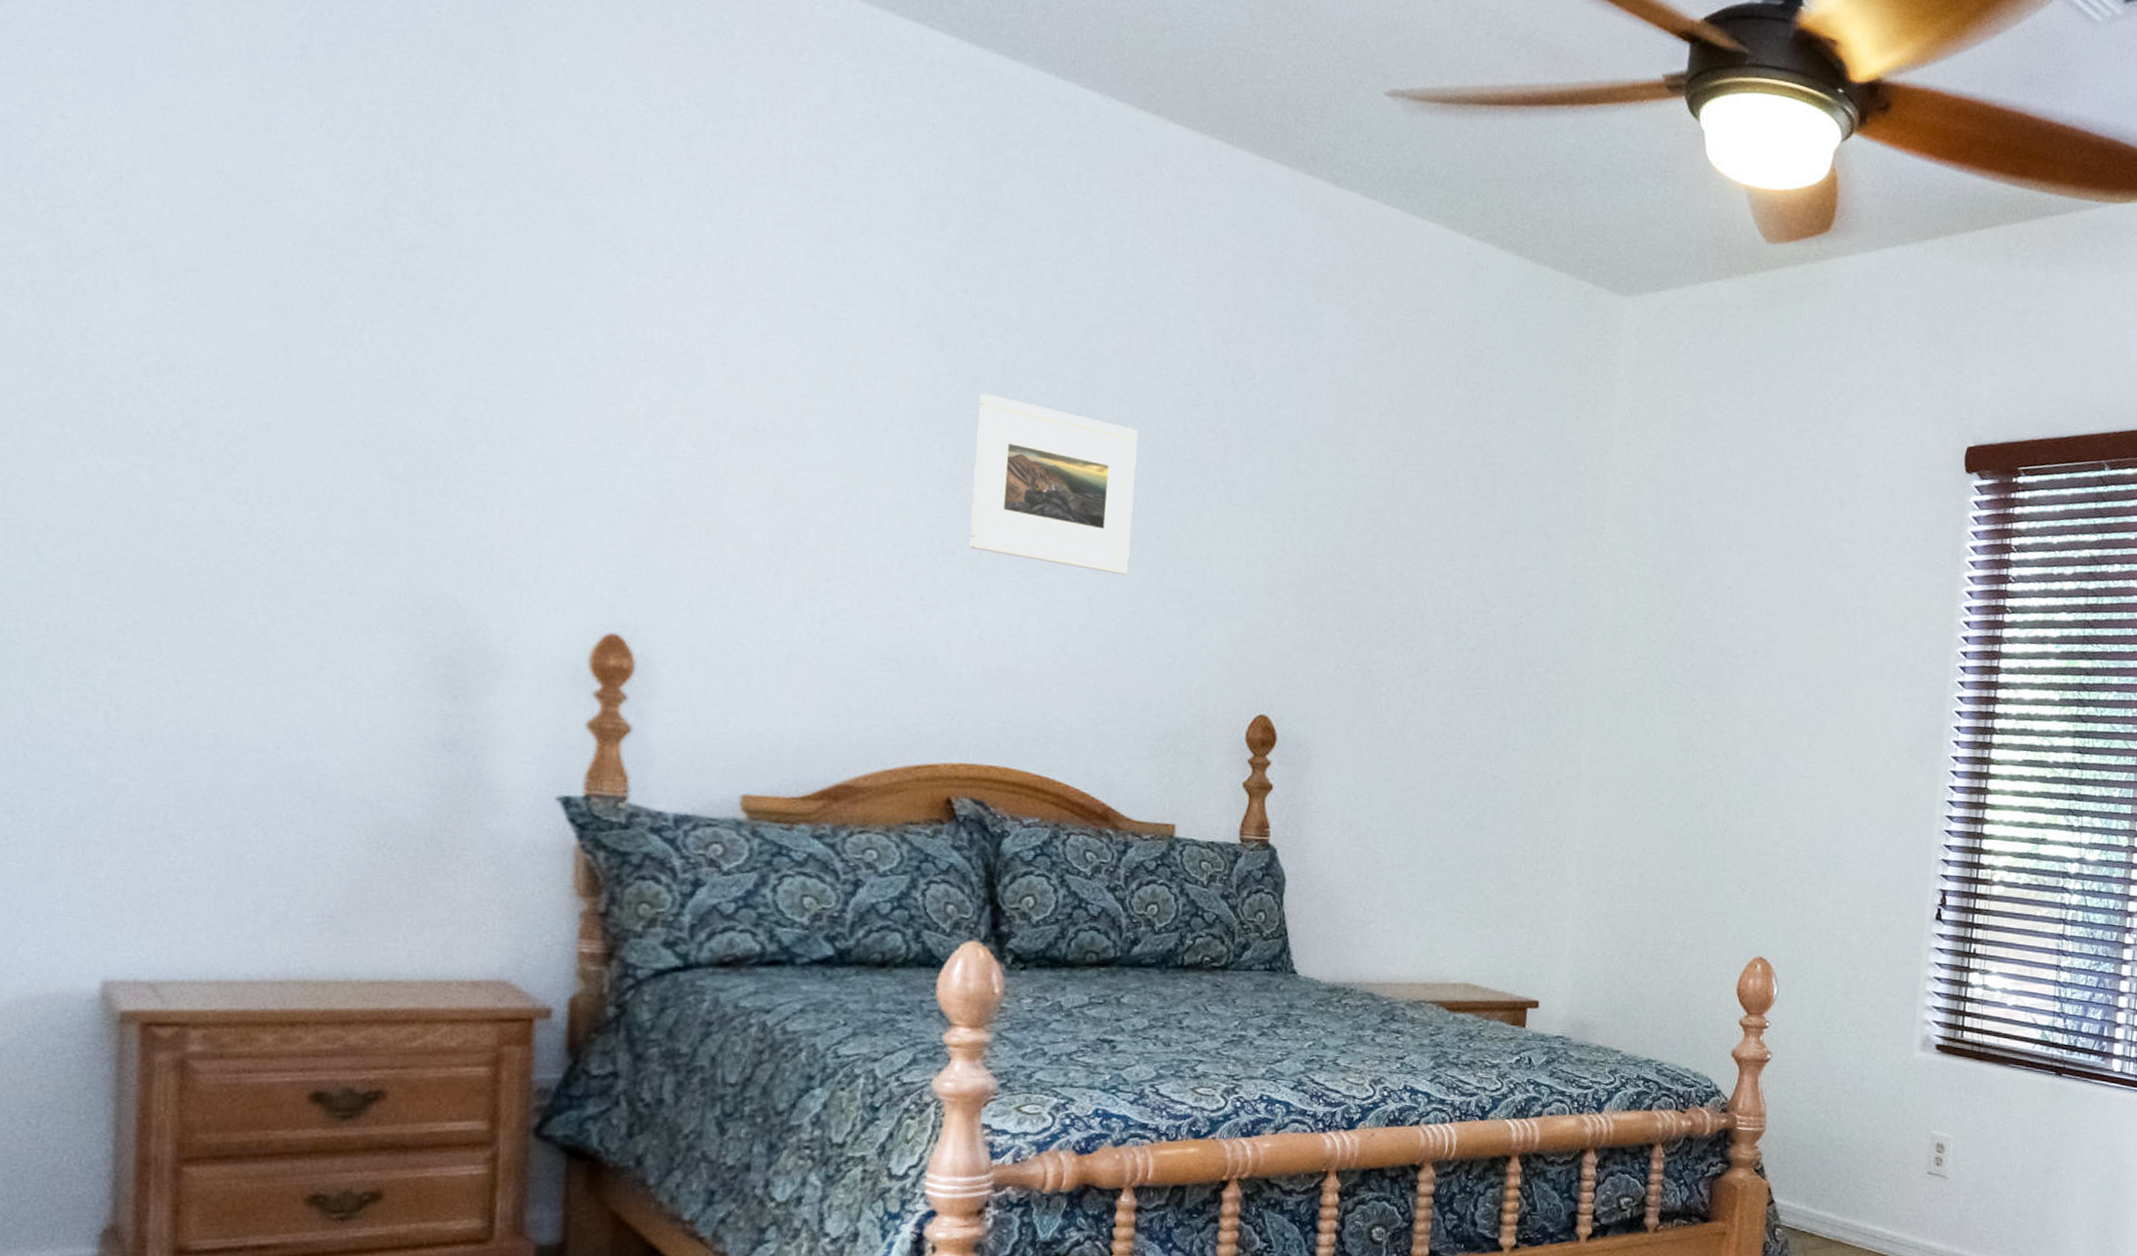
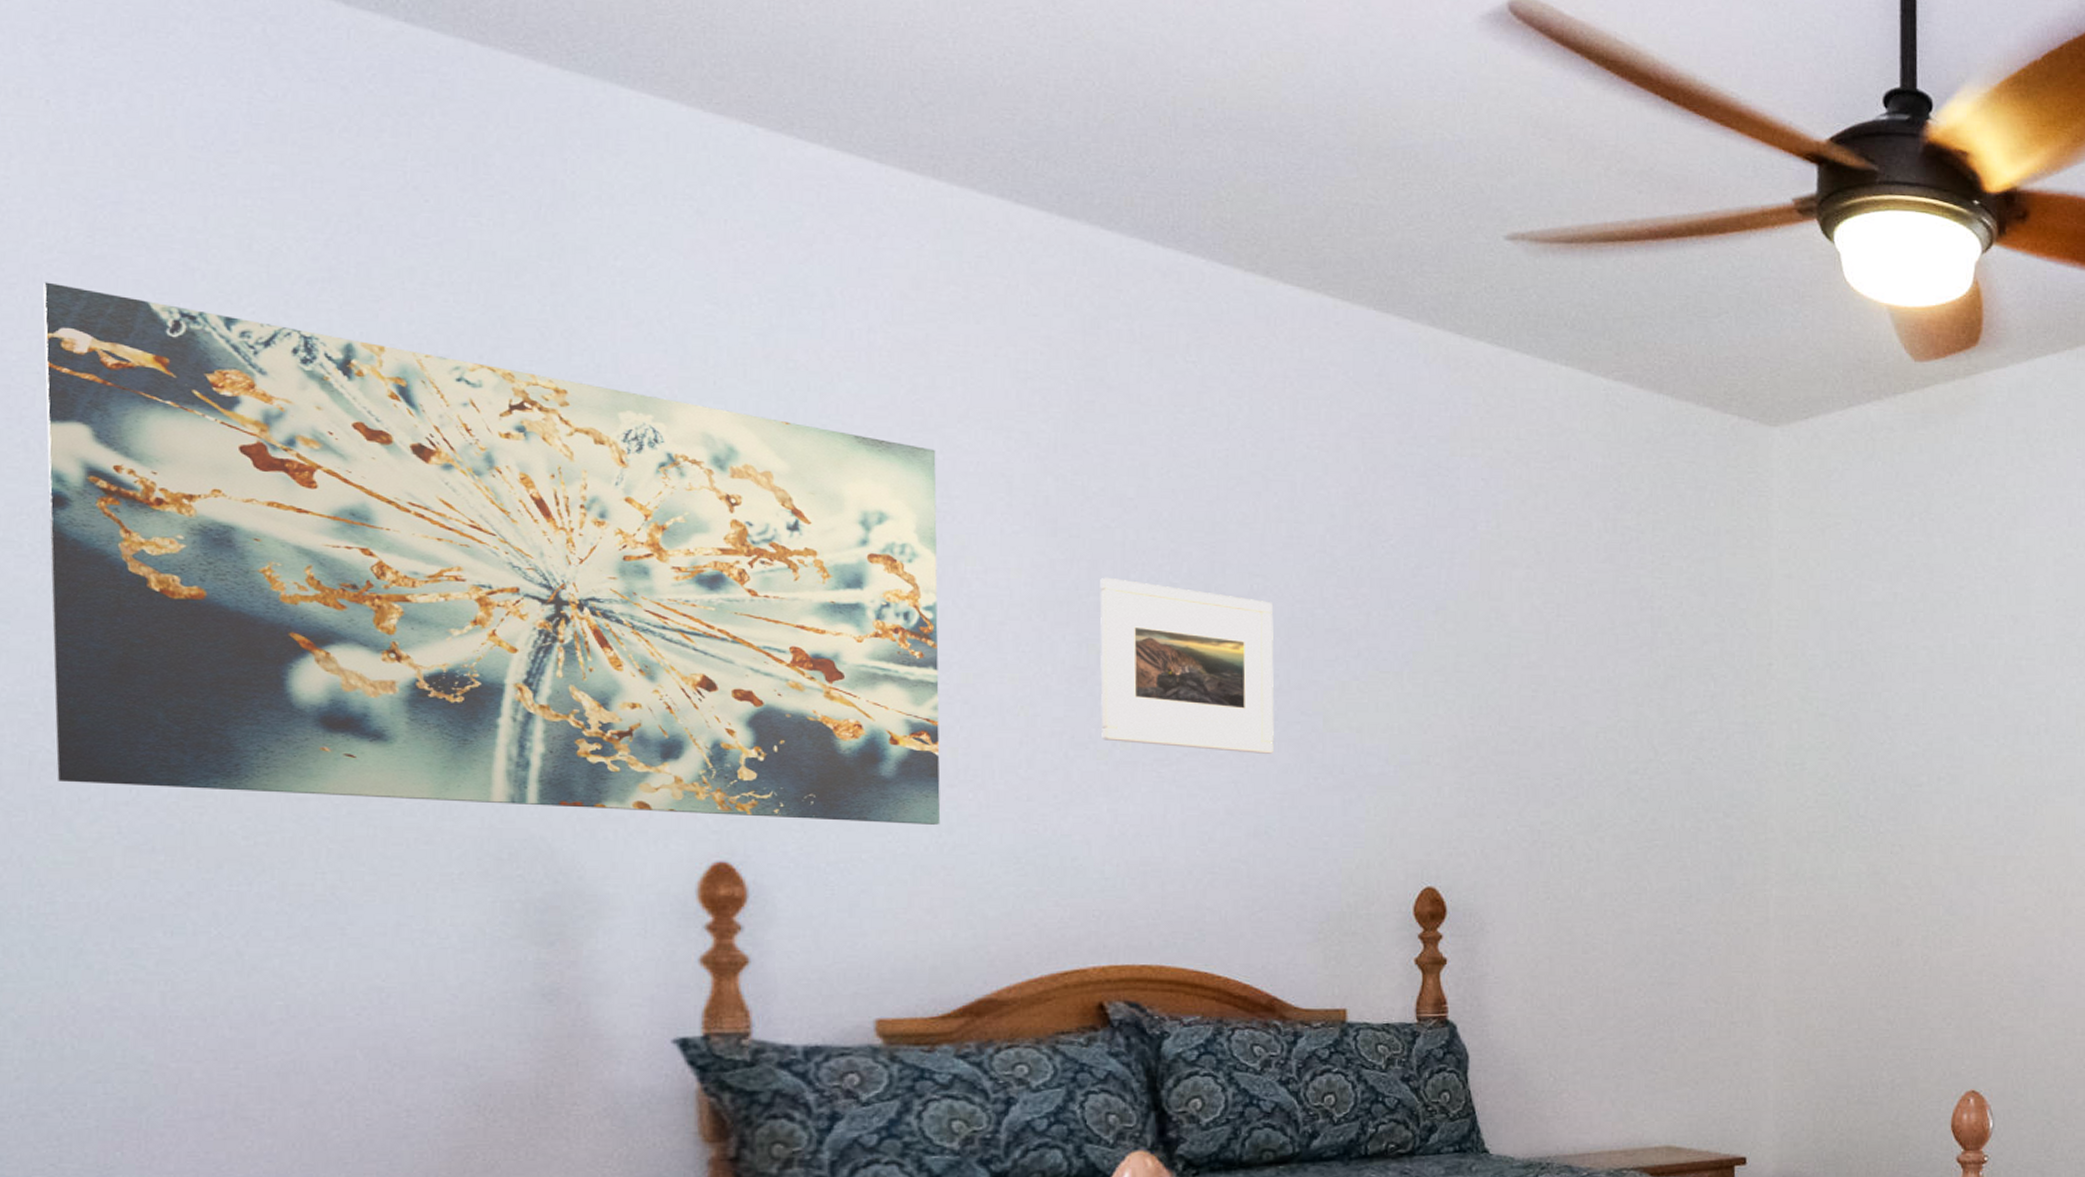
wall art: none [28,41,838,616] -> present [43,282,941,825]

